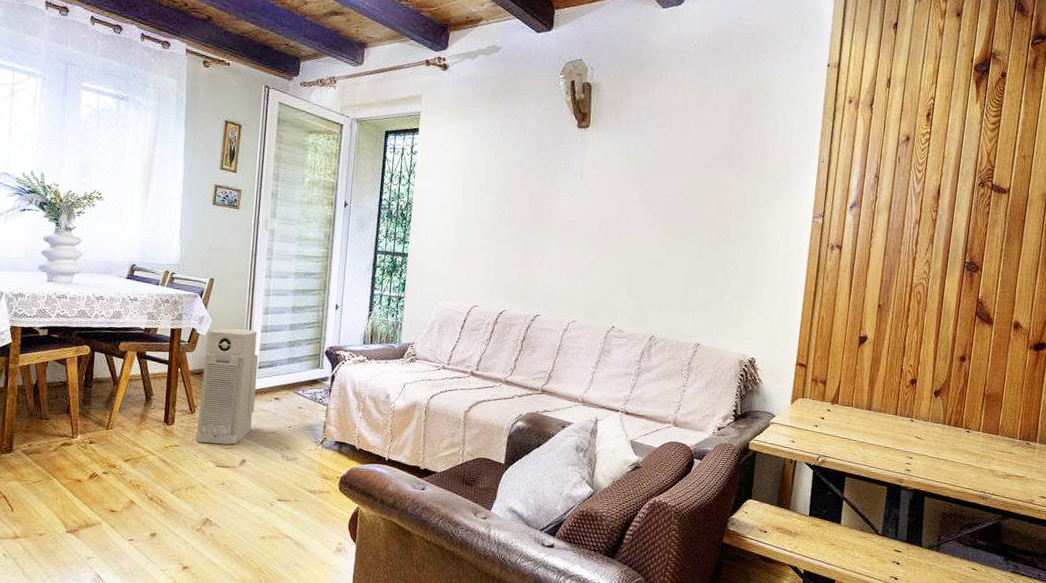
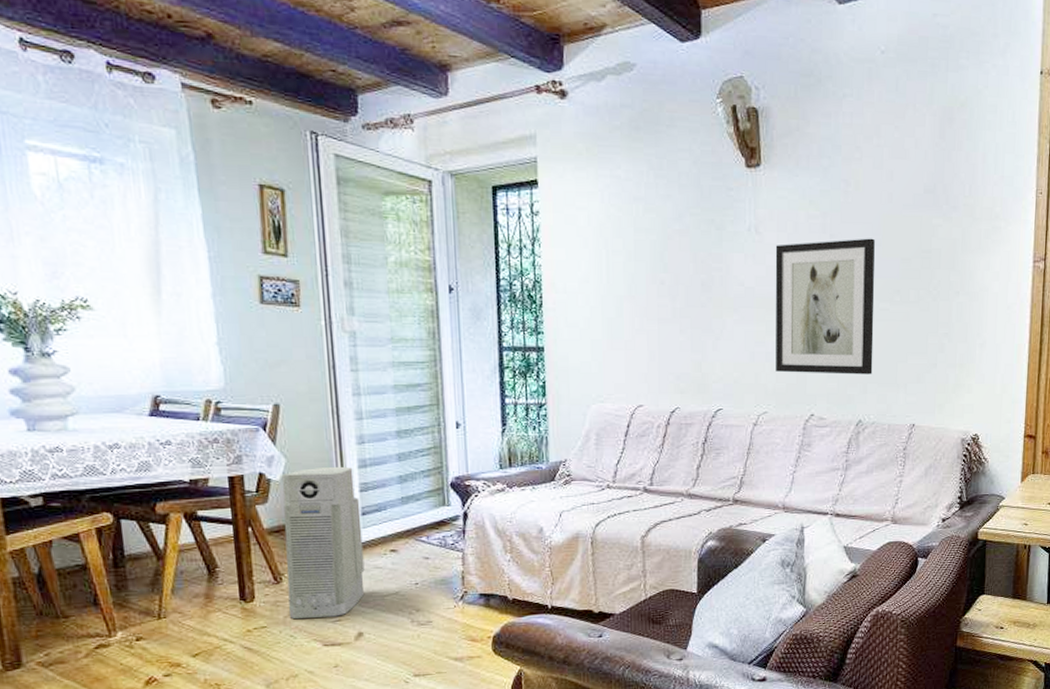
wall art: none [586,188,677,299] -> present [775,238,875,375]

